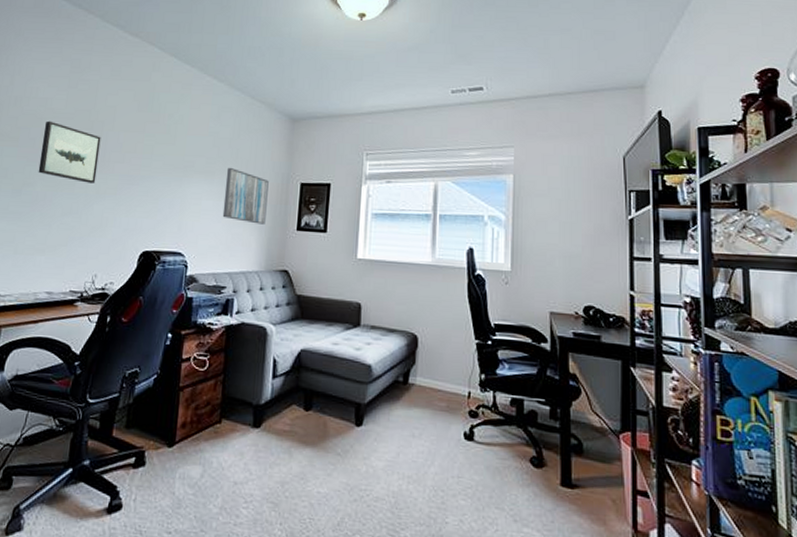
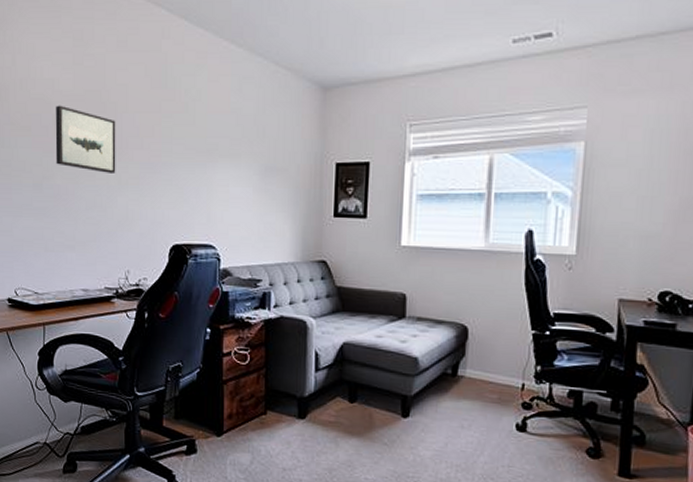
wall art: present [222,167,269,225] -> none [252,148,301,212]

